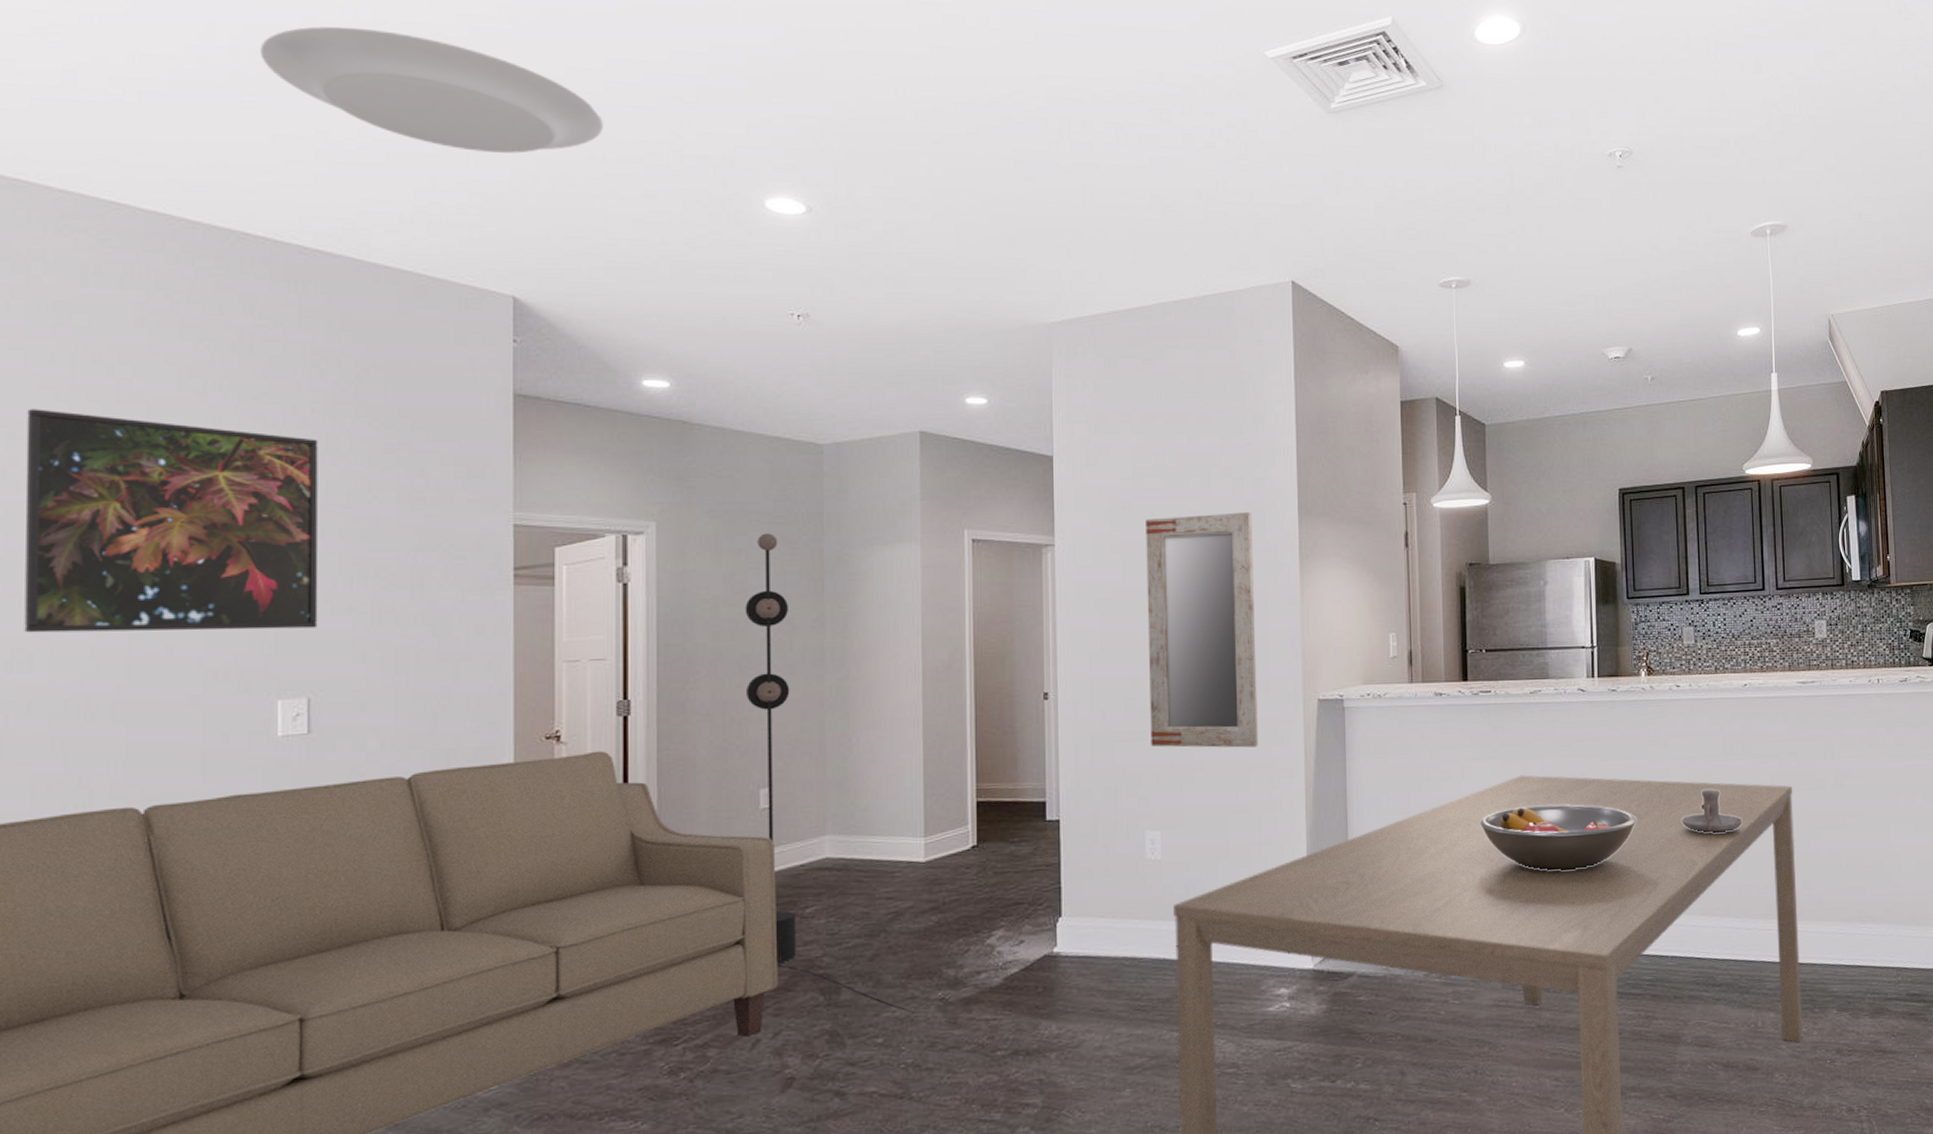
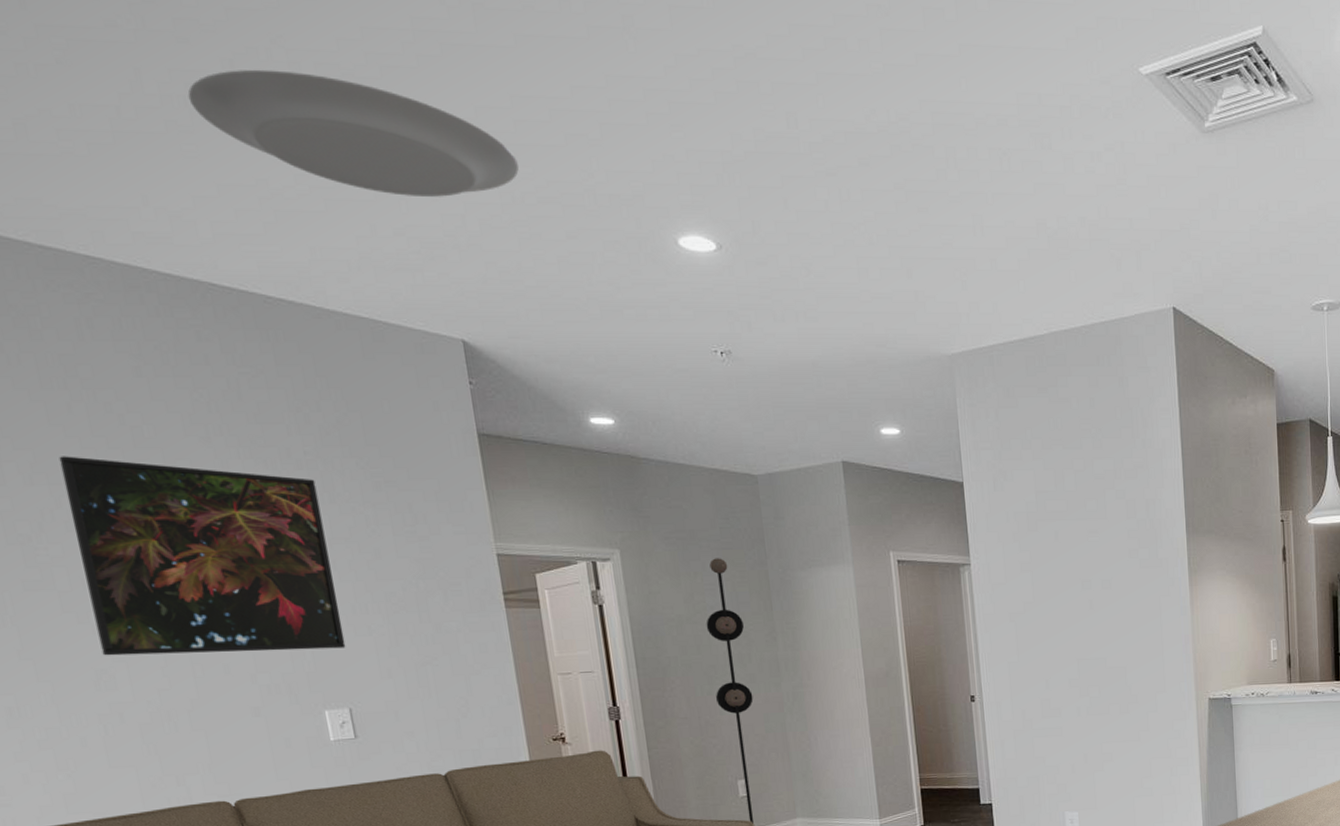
home mirror: present [1146,512,1258,748] -> none [1050,531,1158,742]

